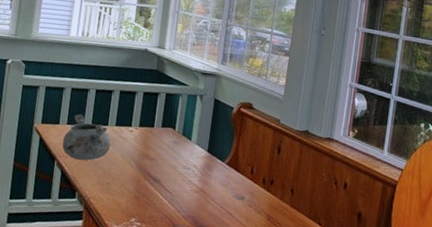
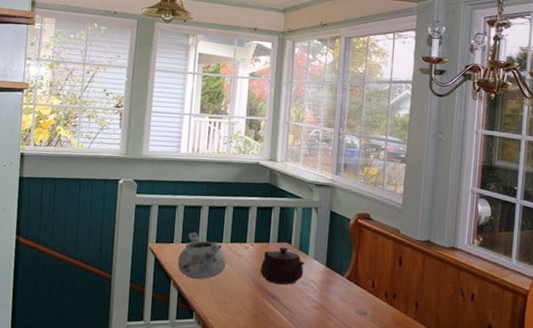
teapot: none [143,131,188,169] -> present [260,246,306,285]

